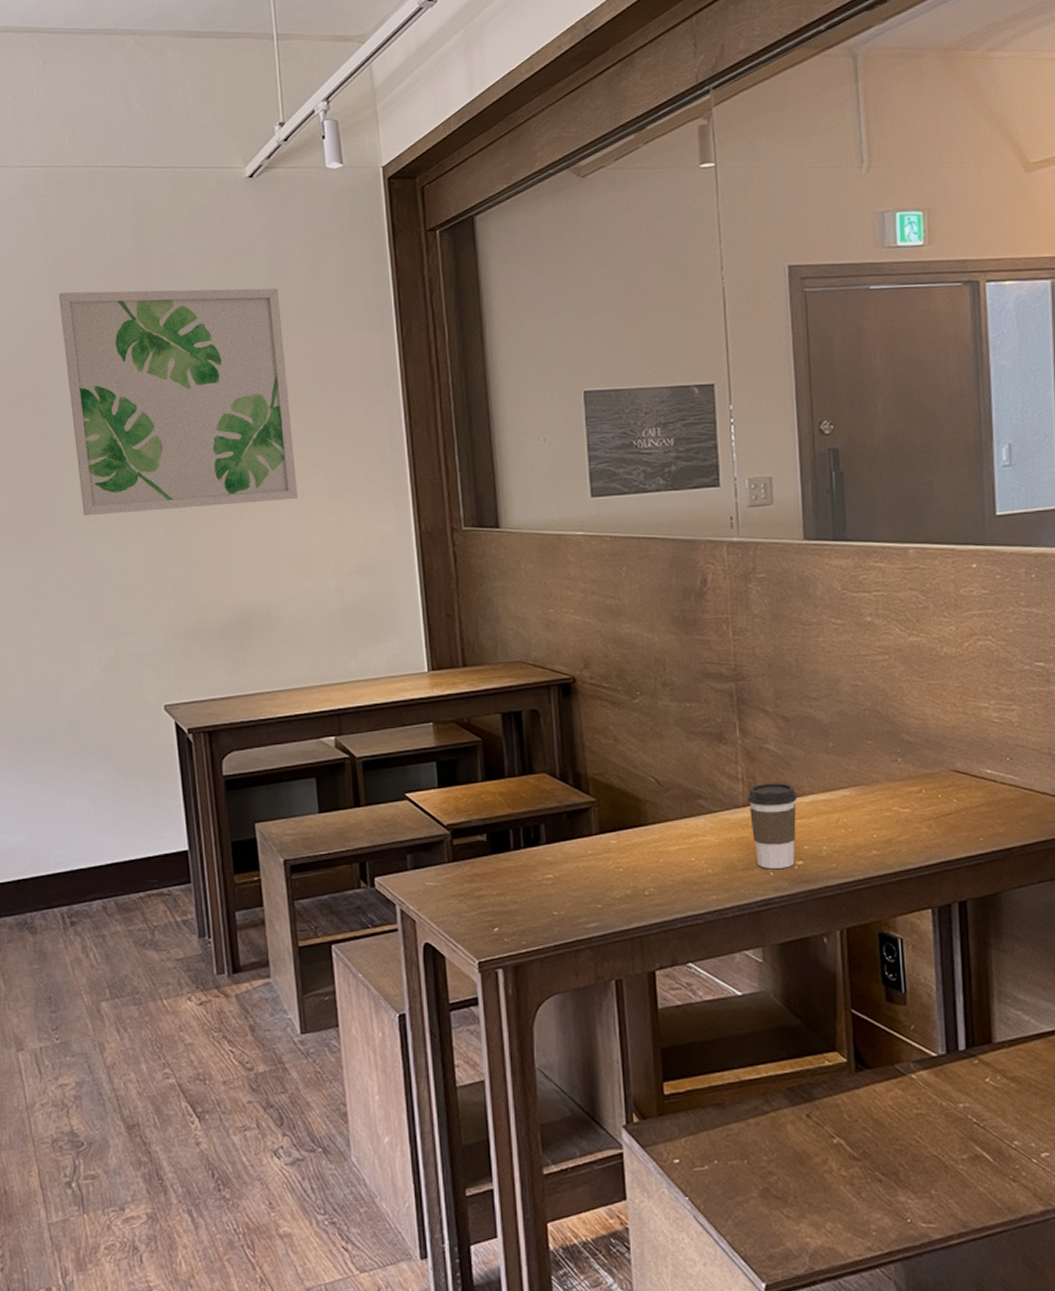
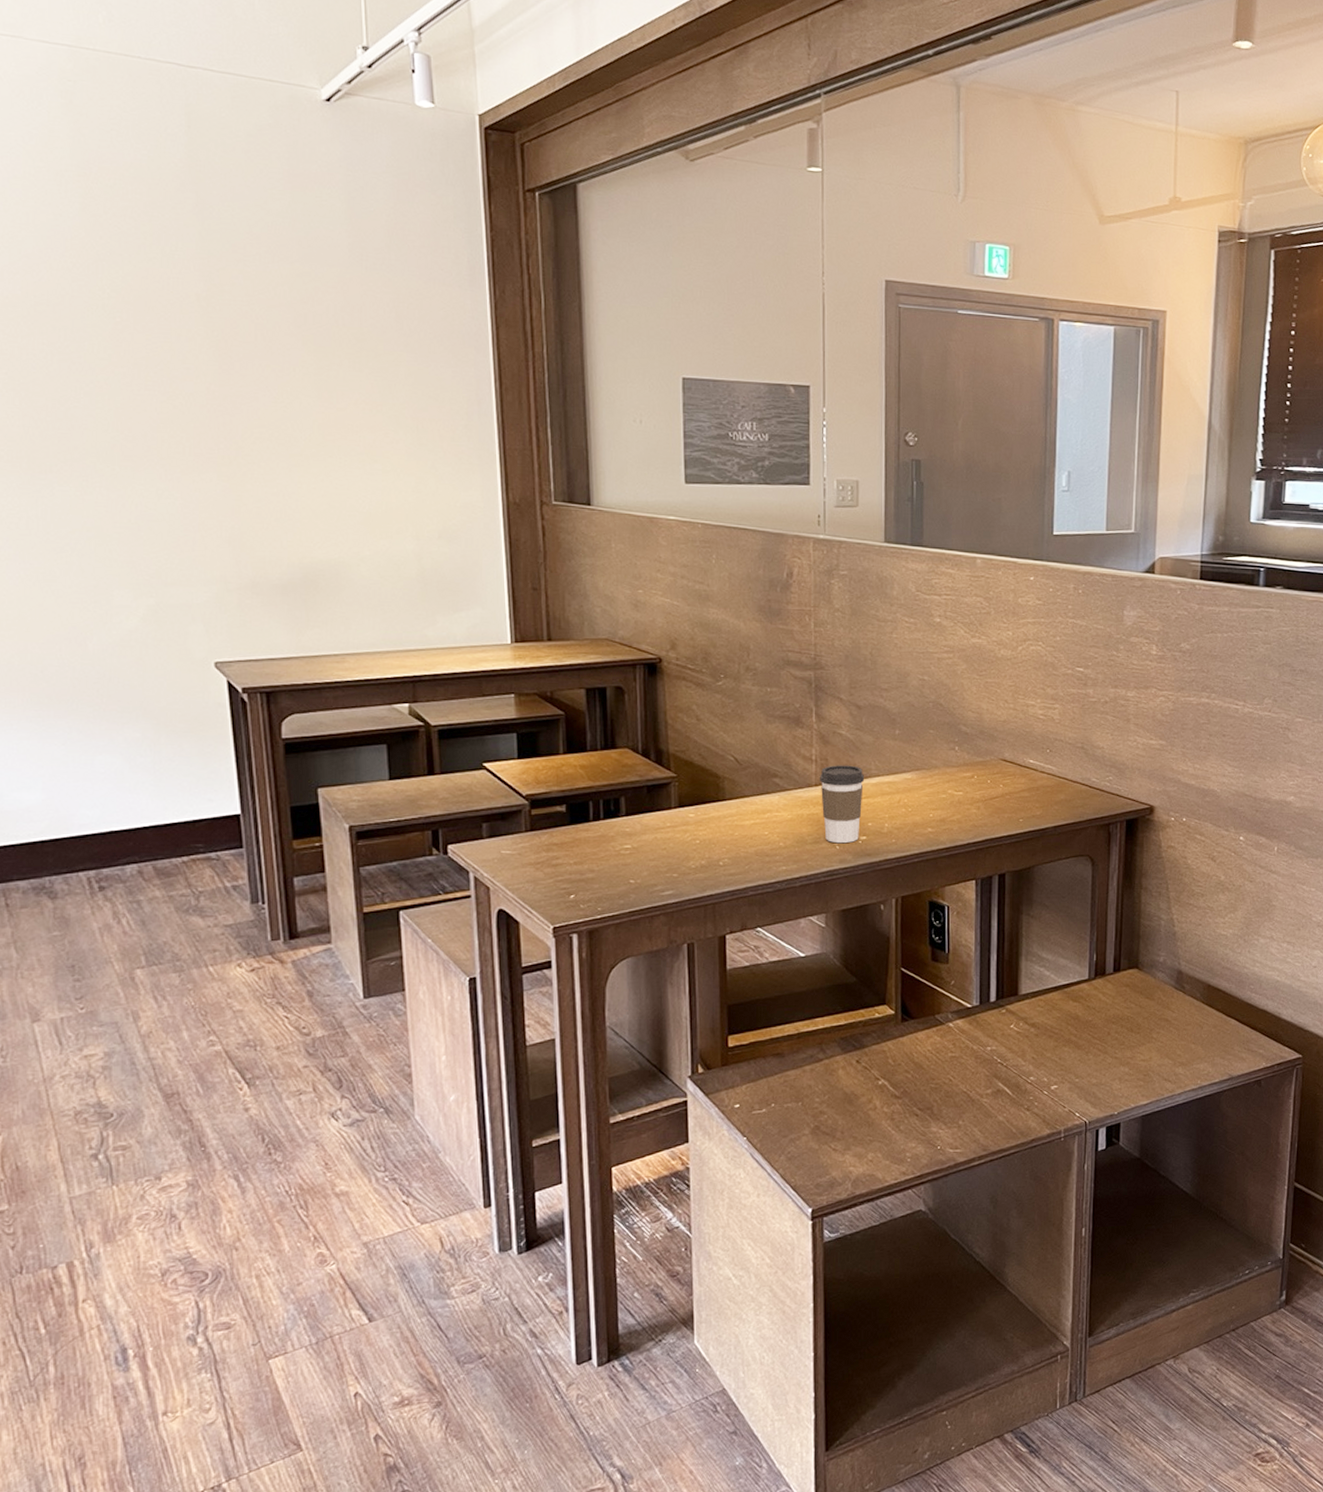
wall art: present [58,288,299,516] -> none [88,195,375,456]

